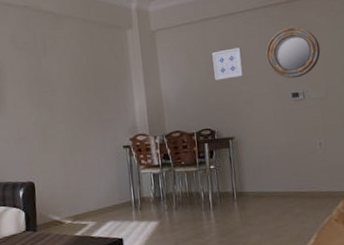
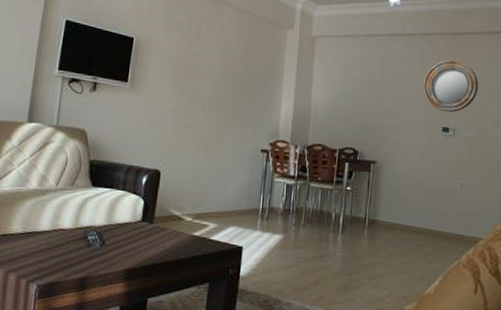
wall art: present [212,47,243,80] -> none [368,70,400,101]

